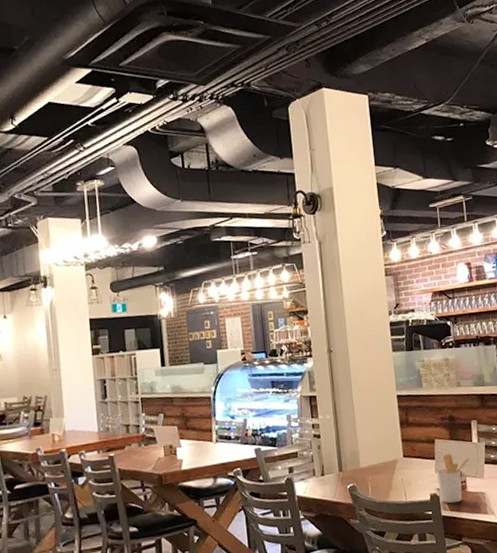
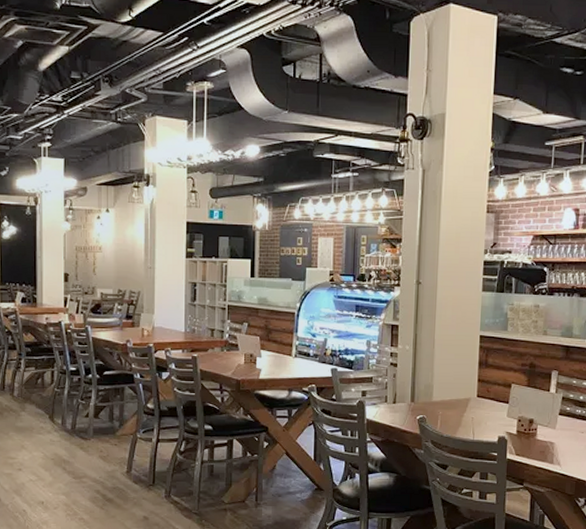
utensil holder: present [436,454,471,504] -> none [507,400,546,449]

